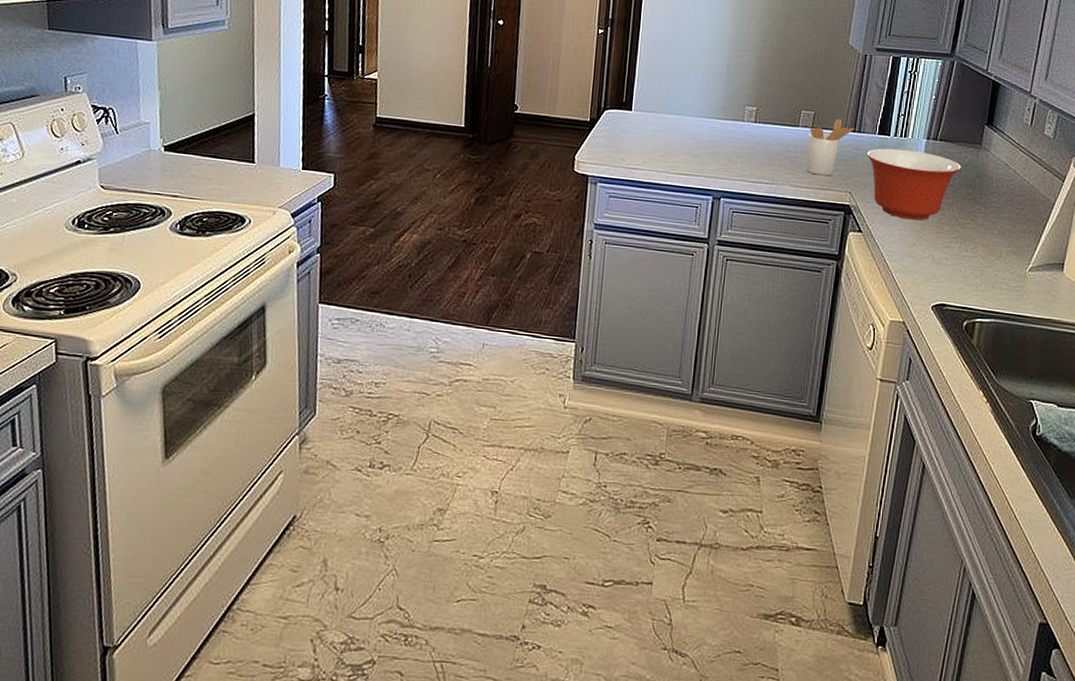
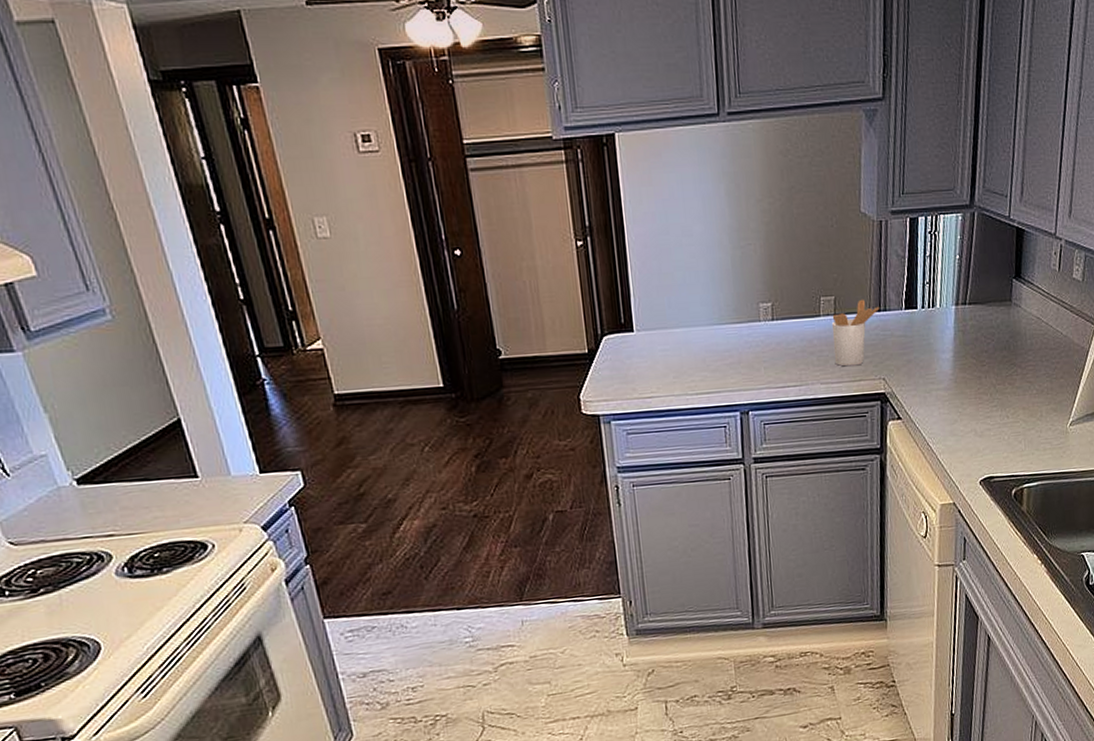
mixing bowl: present [866,148,961,221] -> none [895,320,994,397]

